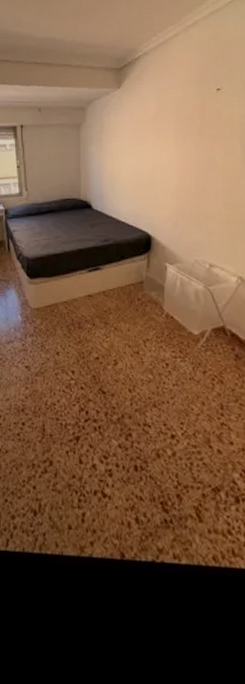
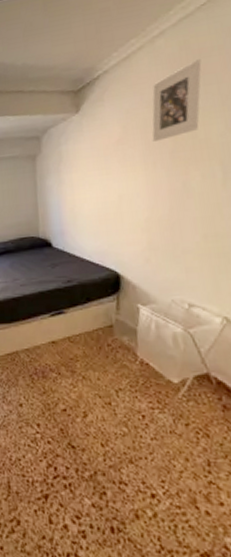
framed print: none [183,49,228,119] -> present [152,59,202,142]

